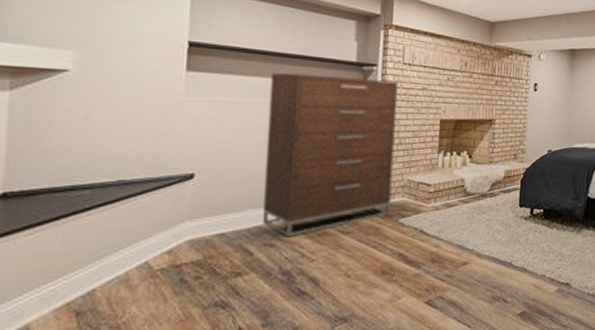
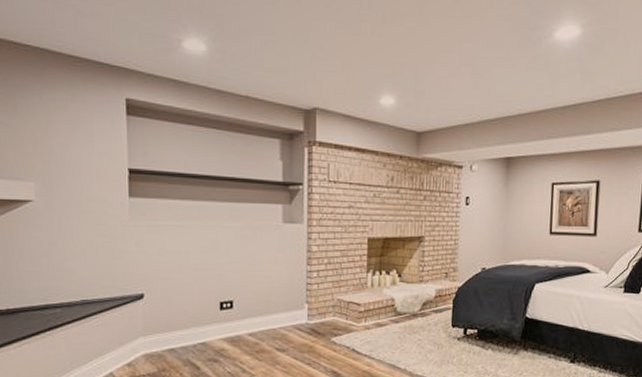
dresser: present [262,73,399,237] -> none [203,195,325,354]

